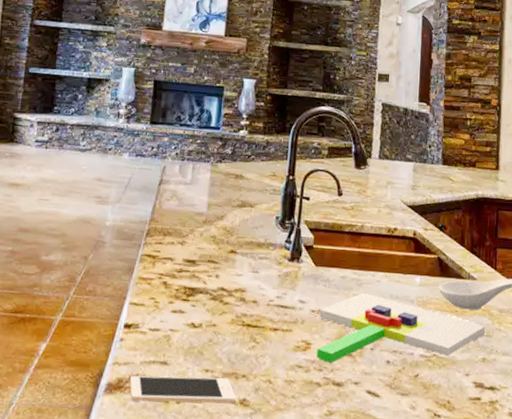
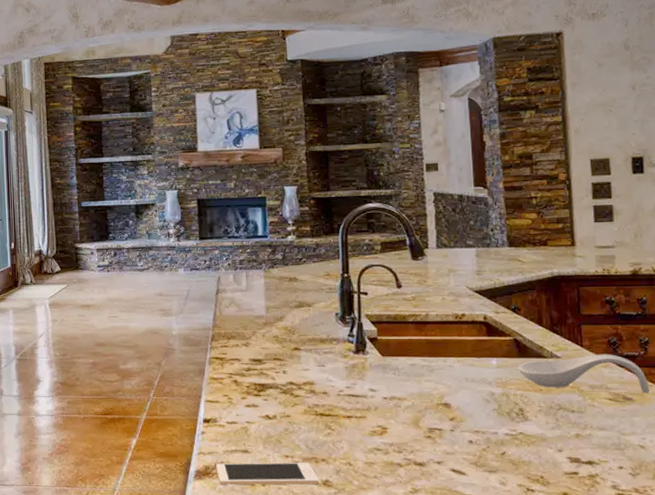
chopping board: present [316,292,486,363] -> none [392,378,577,445]

